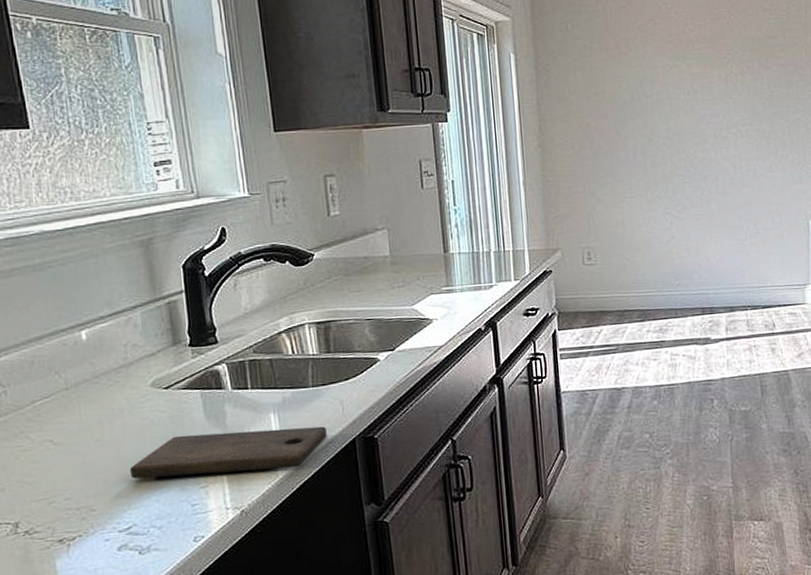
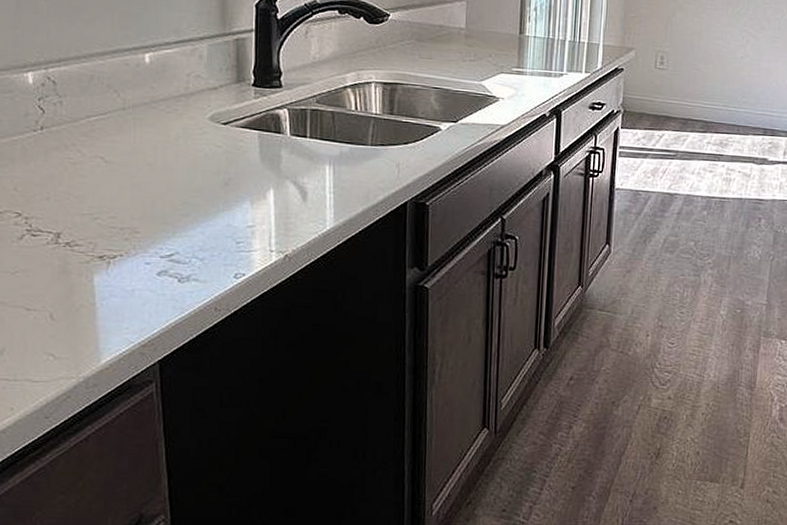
cutting board: present [129,426,327,479] -> none [178,172,380,221]

